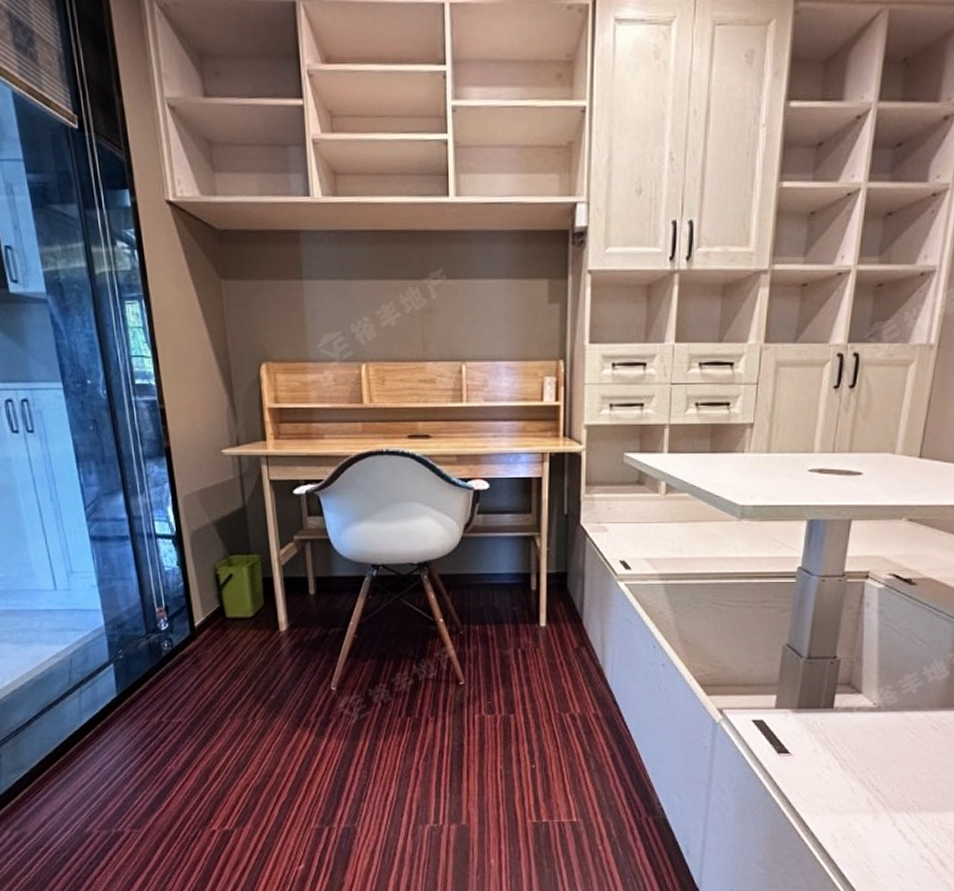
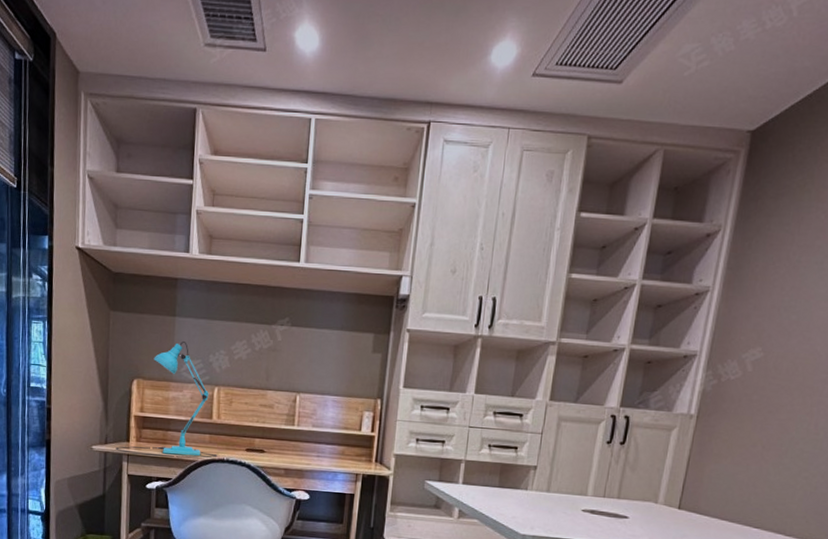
desk lamp: none [250,310,375,454] -> present [115,342,218,458]

